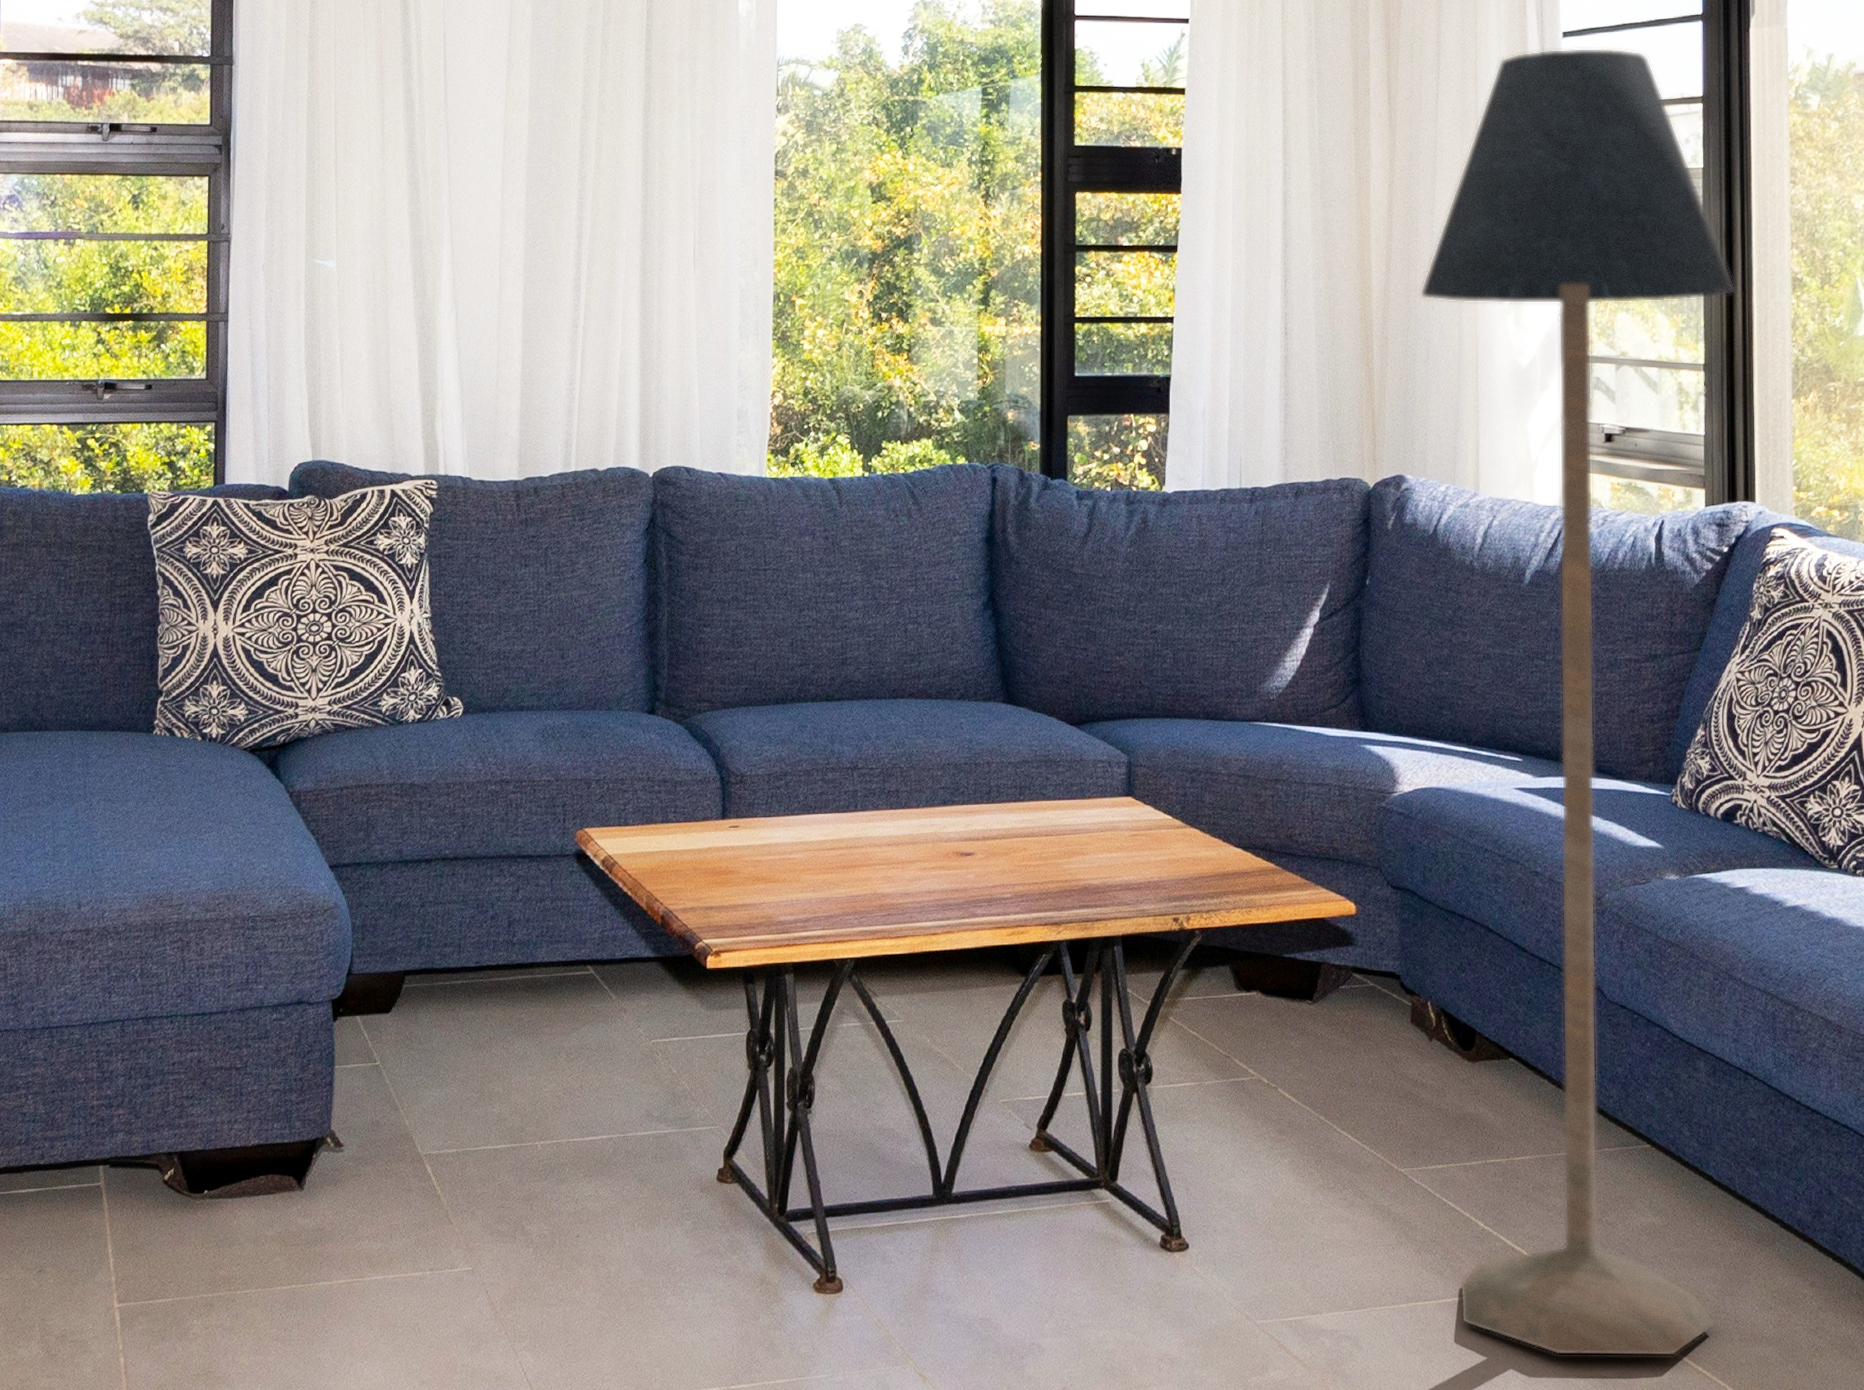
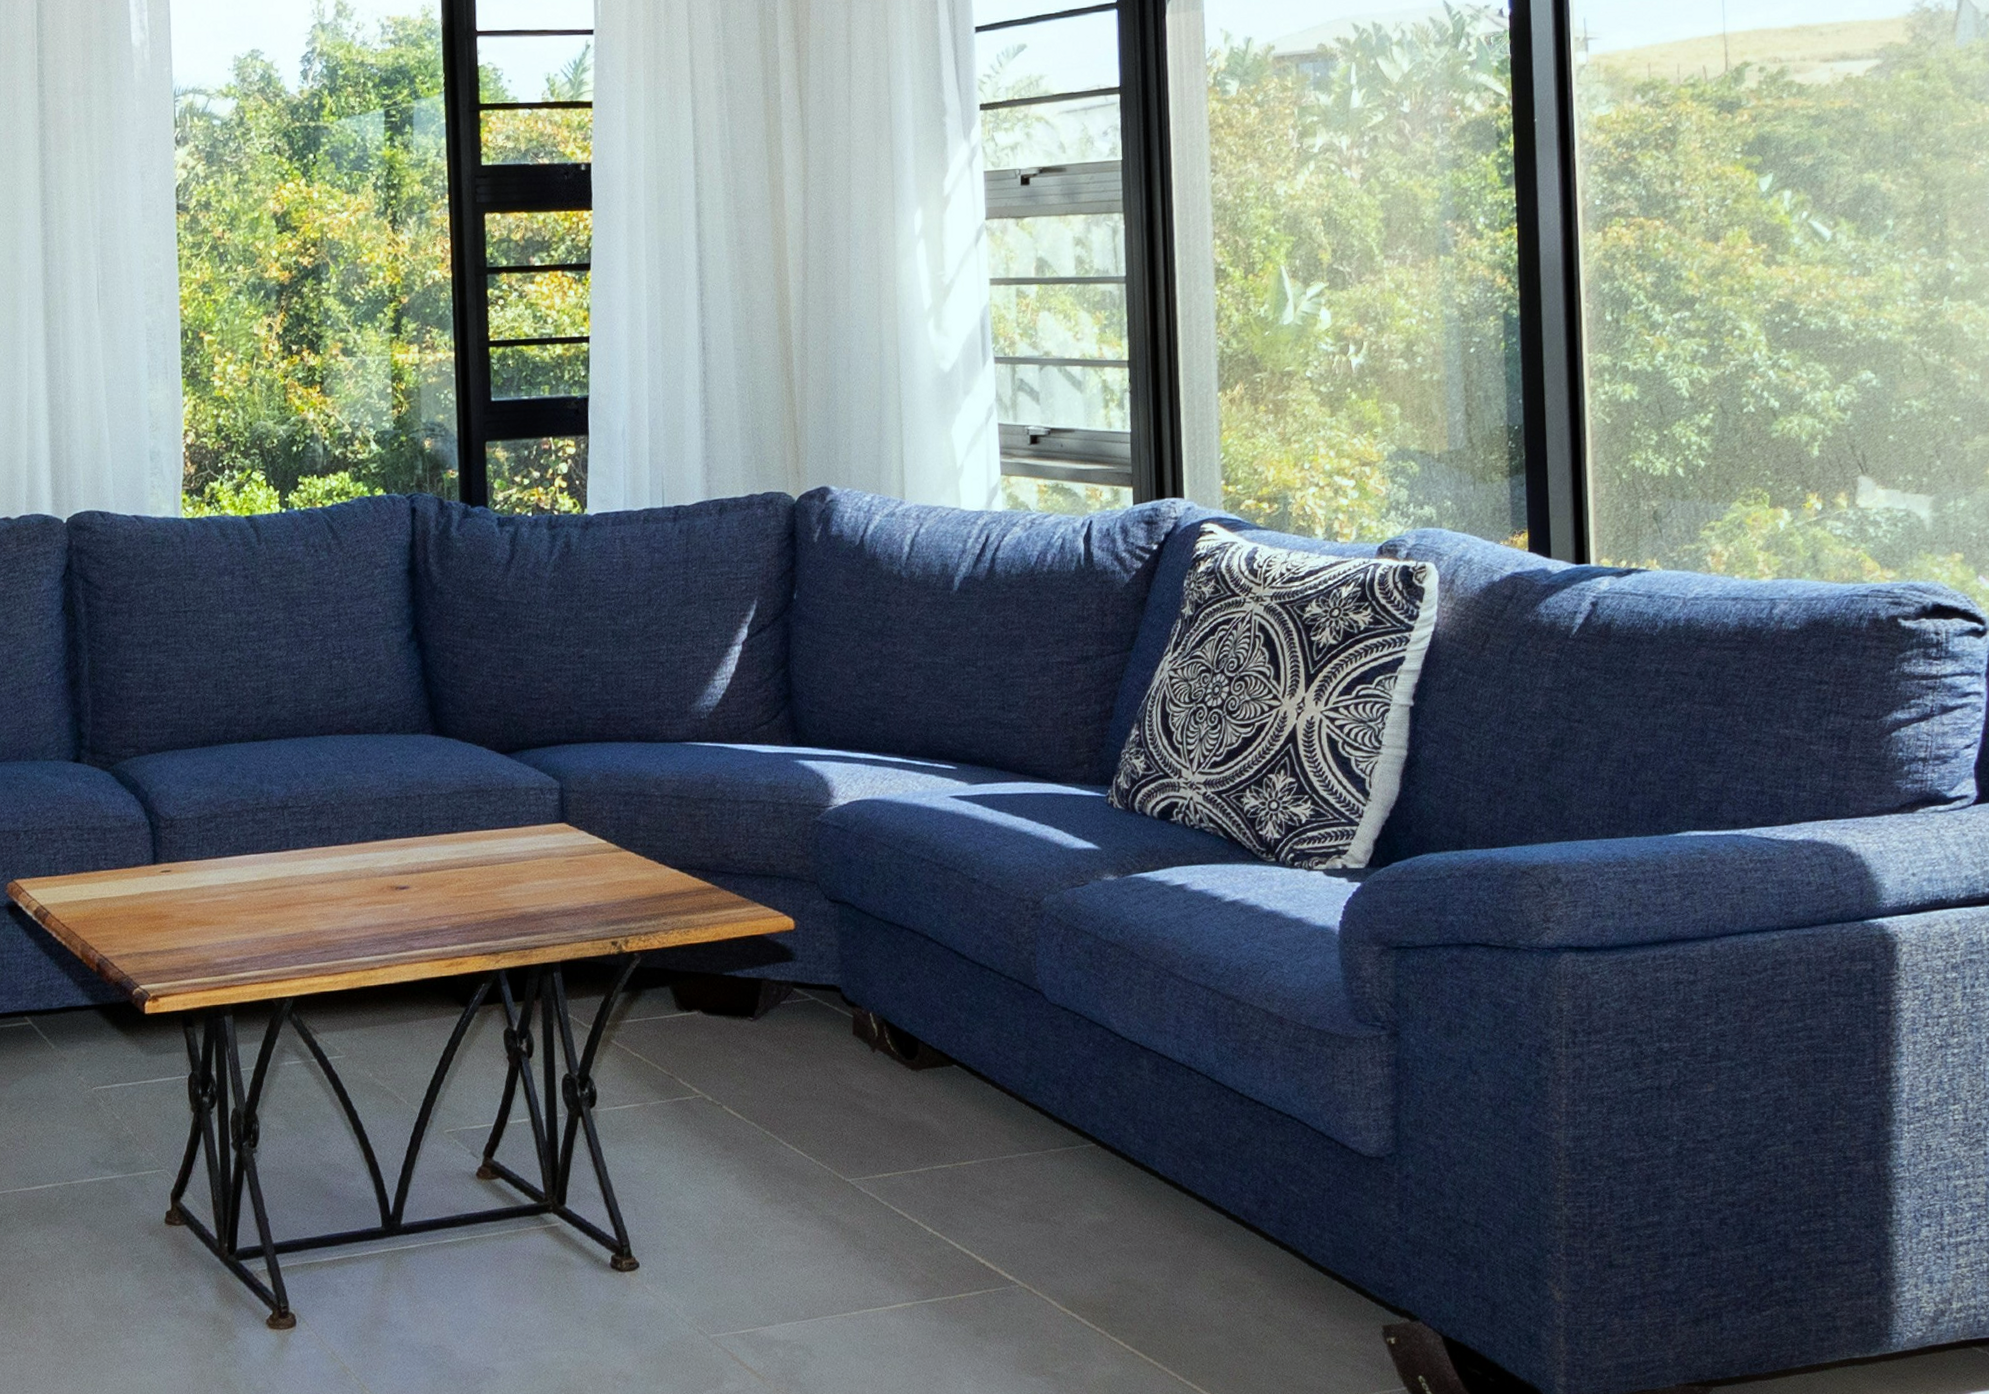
floor lamp: present [1420,48,1737,1357] -> none [838,41,1167,1355]

